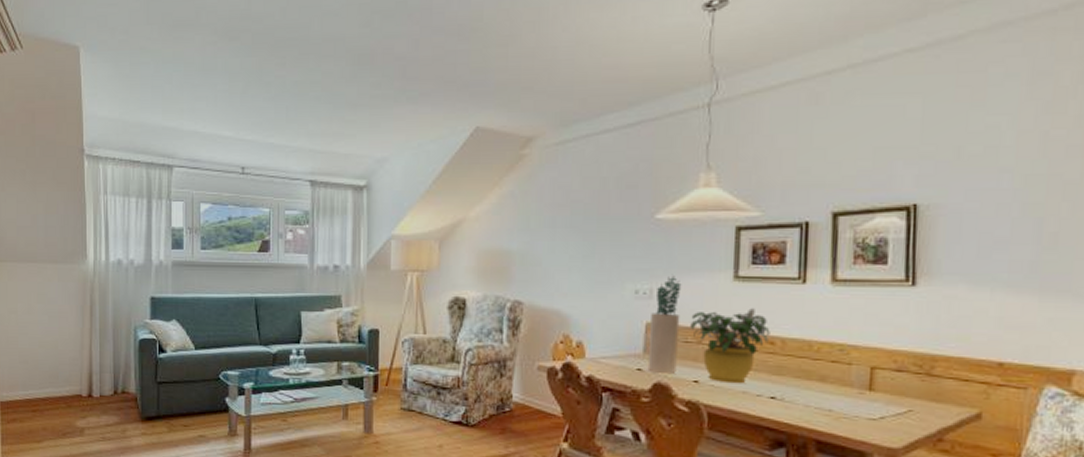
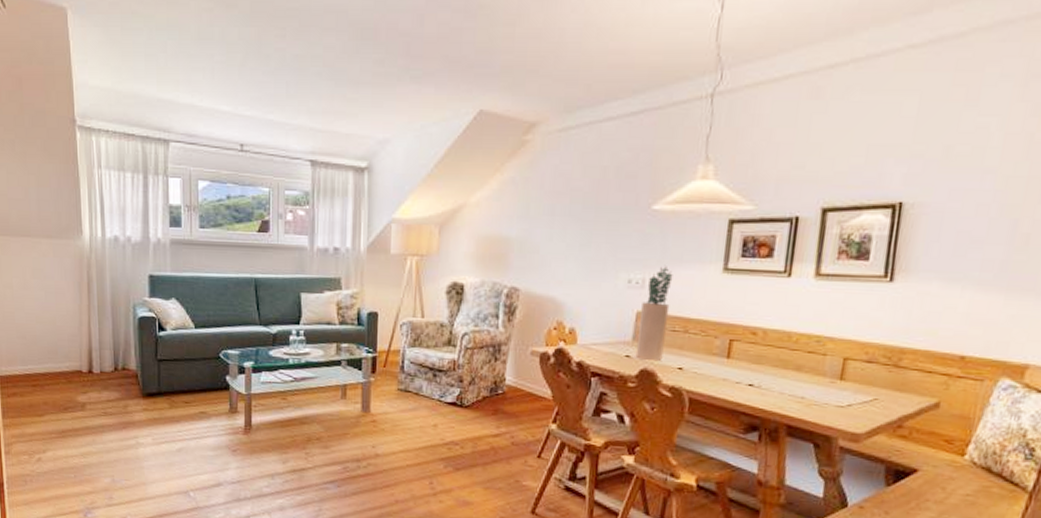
potted flower: present [690,308,770,384] -> none [678,300,754,372]

